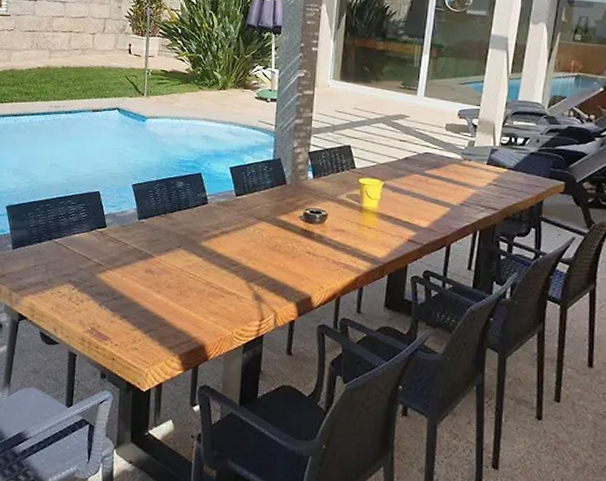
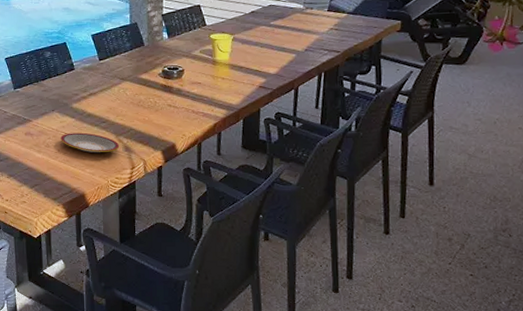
plate: none [184,274,249,300] -> present [60,132,120,153]

